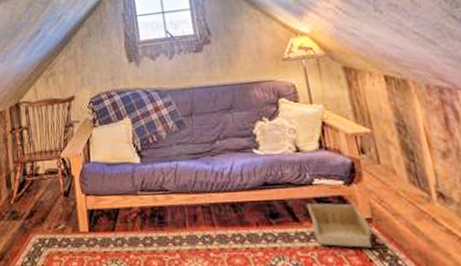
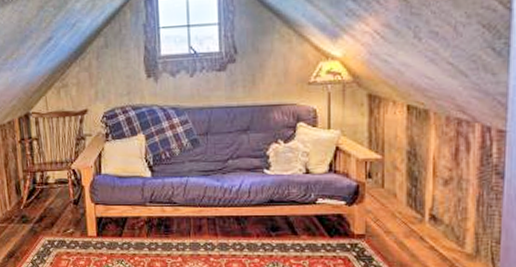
storage bin: present [306,203,373,248] -> none [306,219,361,259]

